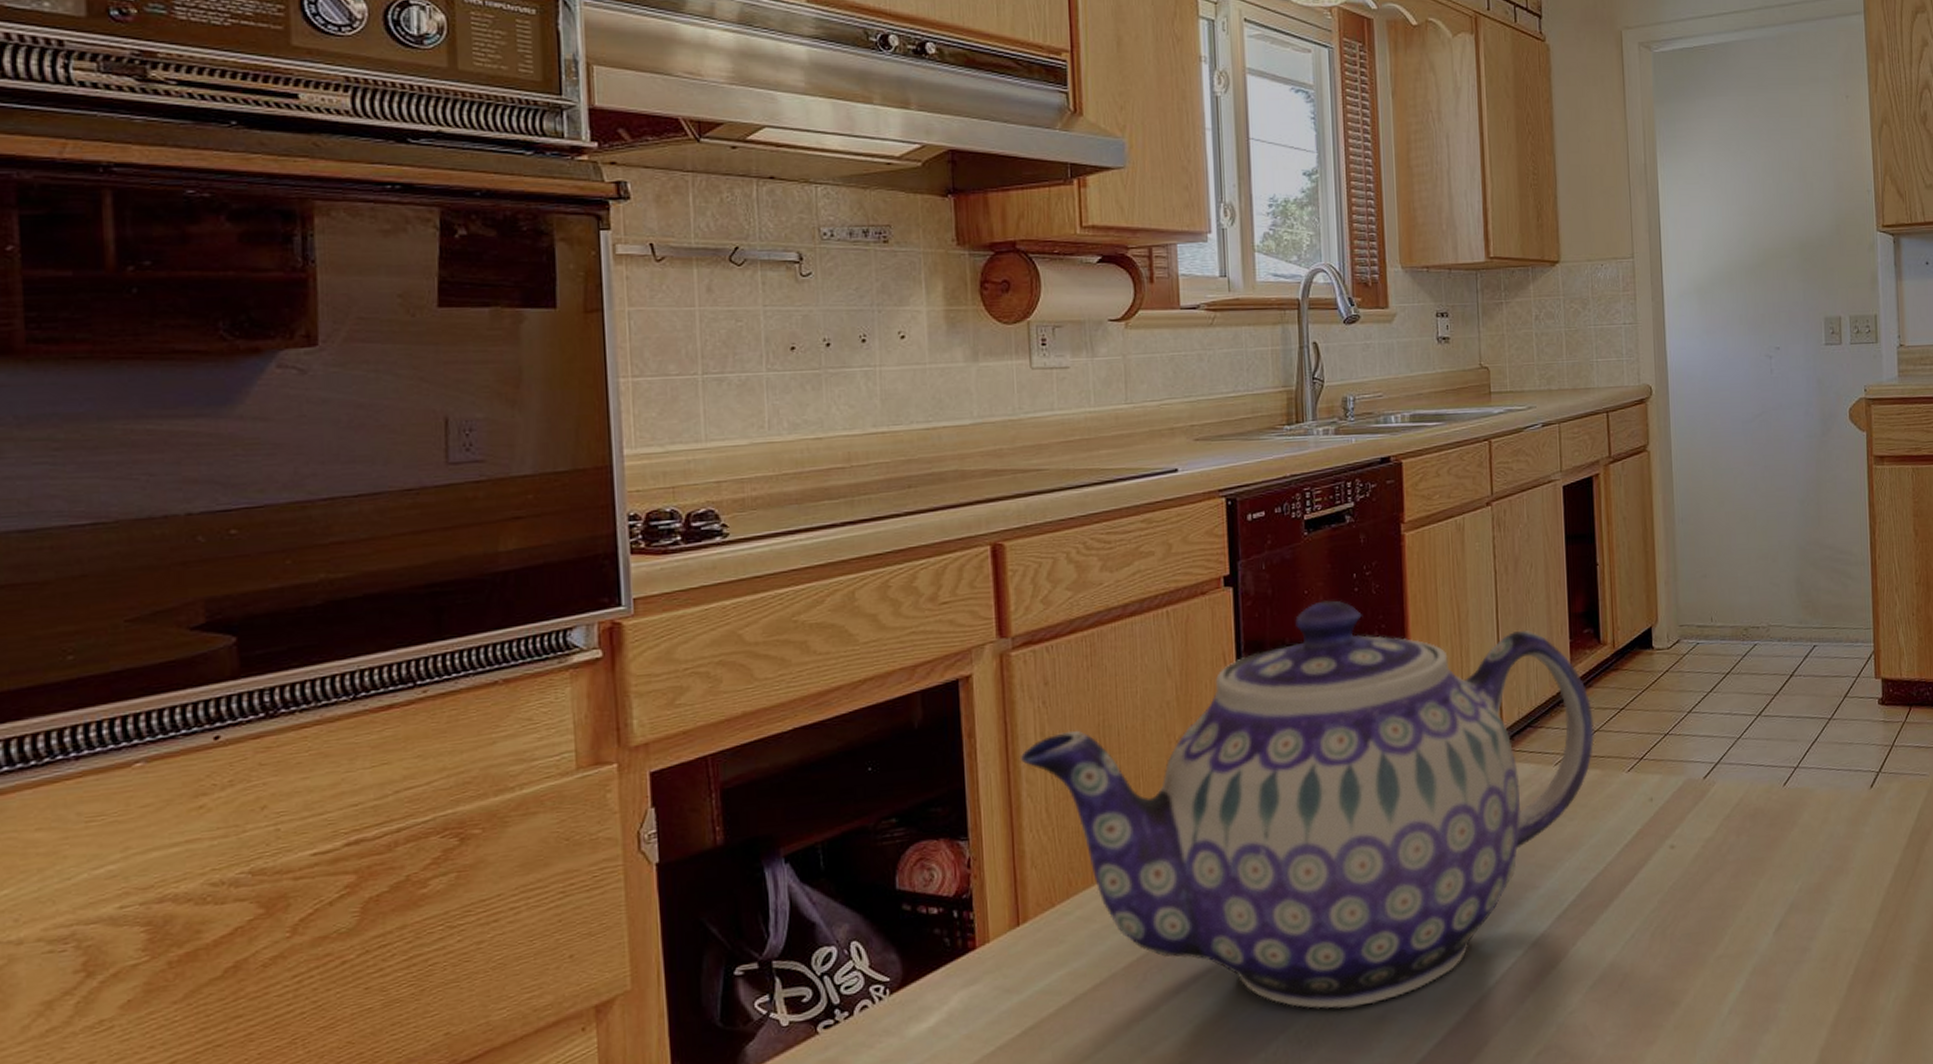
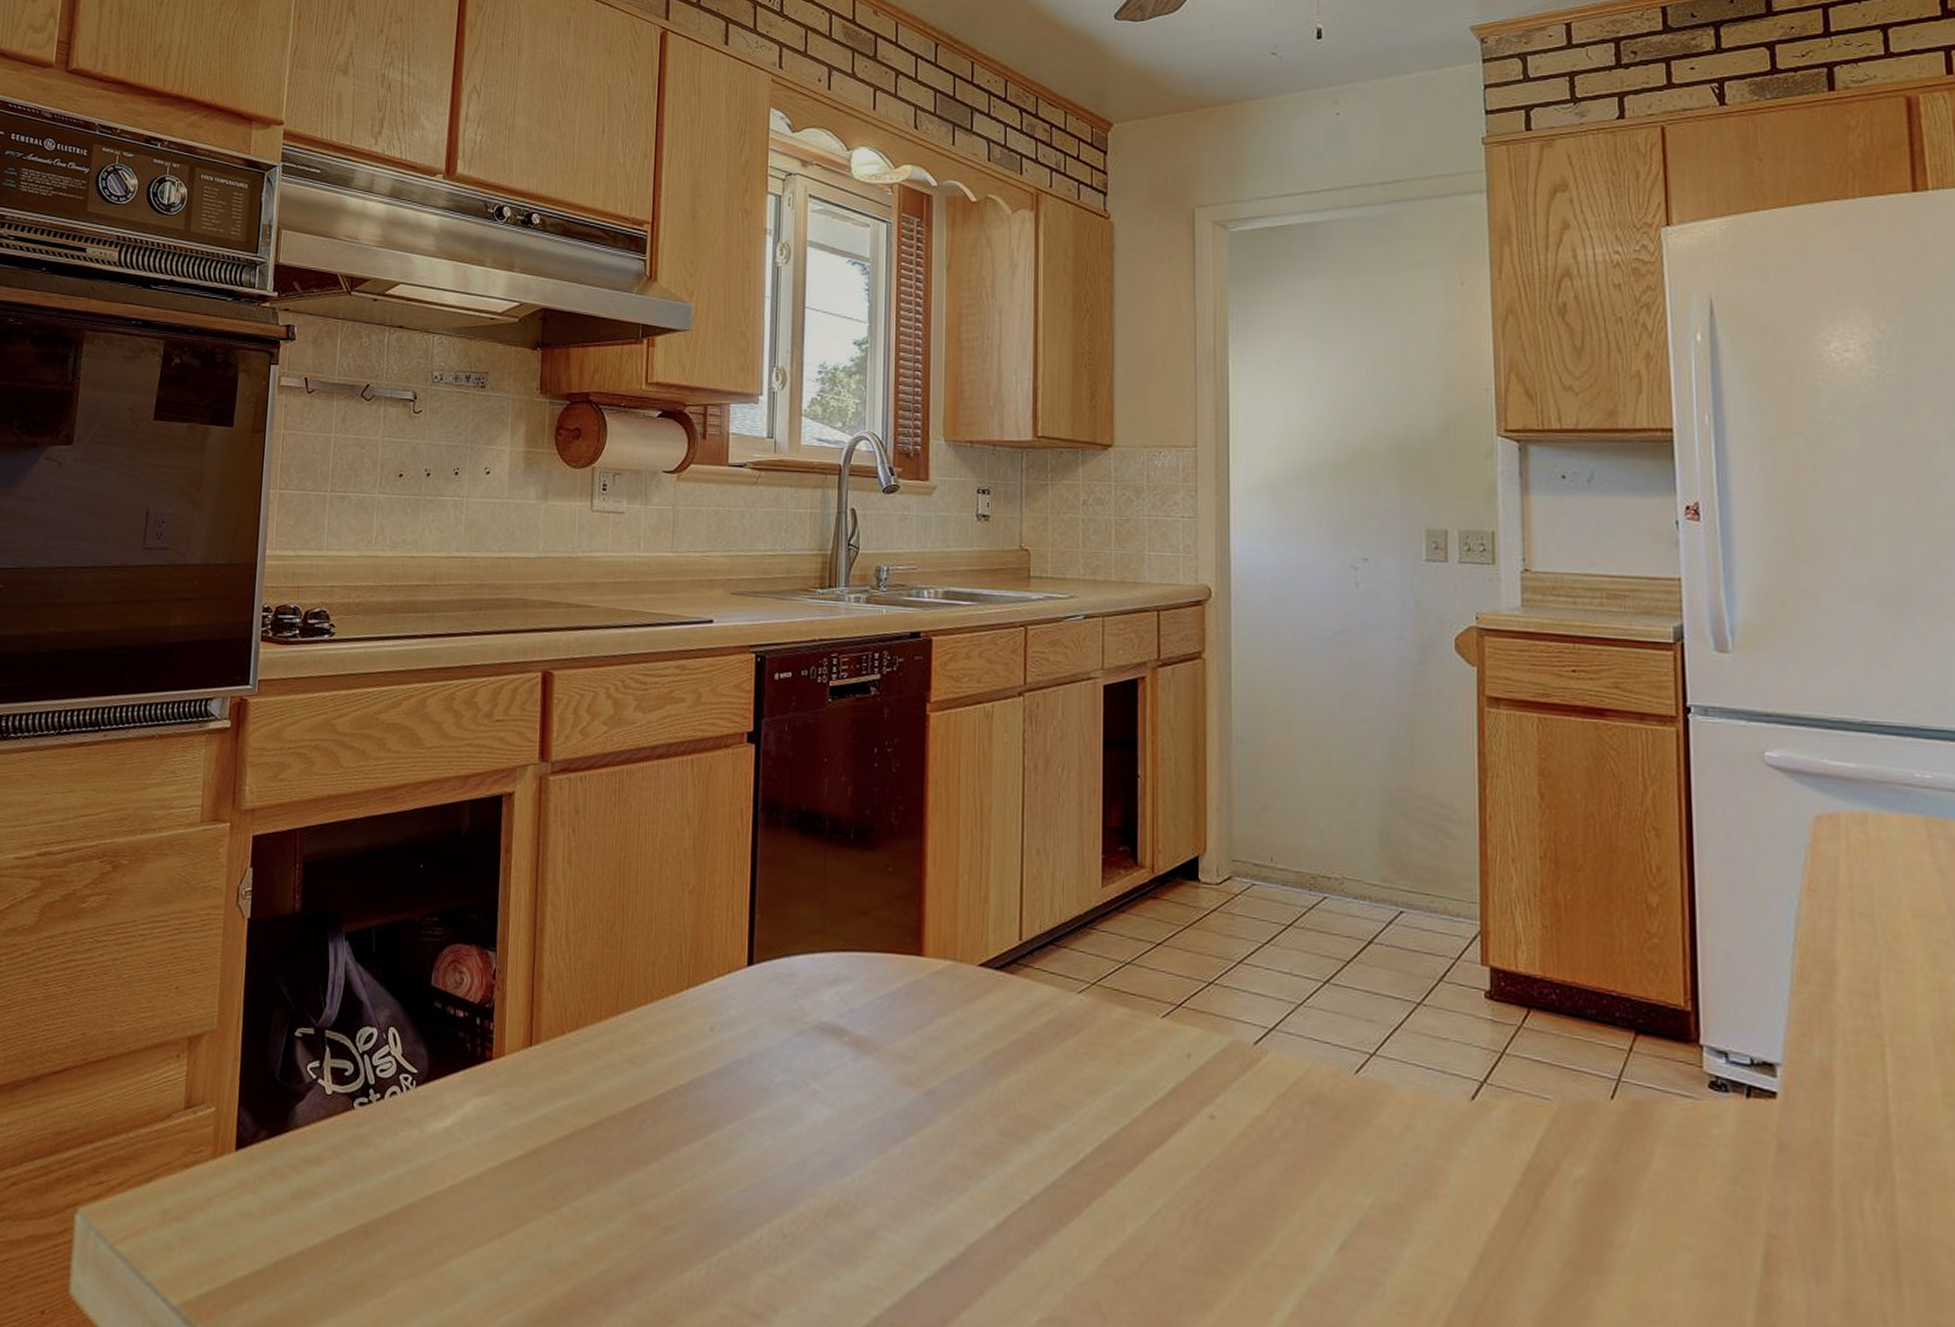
teapot: present [1020,600,1594,1009] -> none [547,771,1125,1216]

